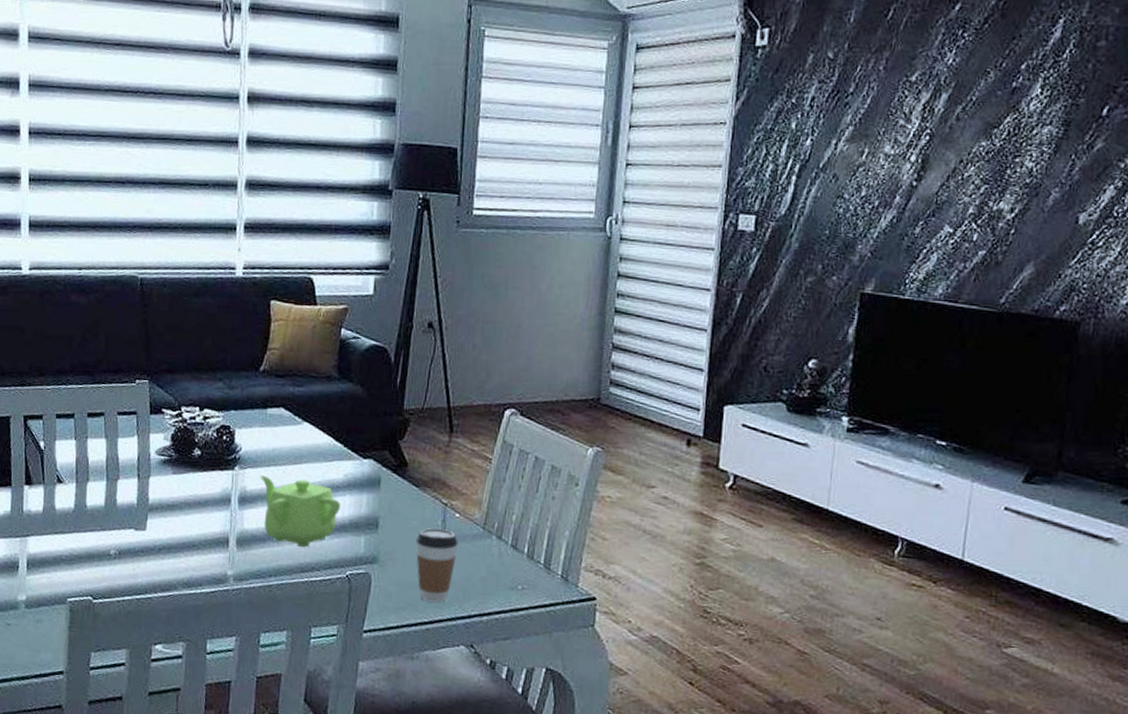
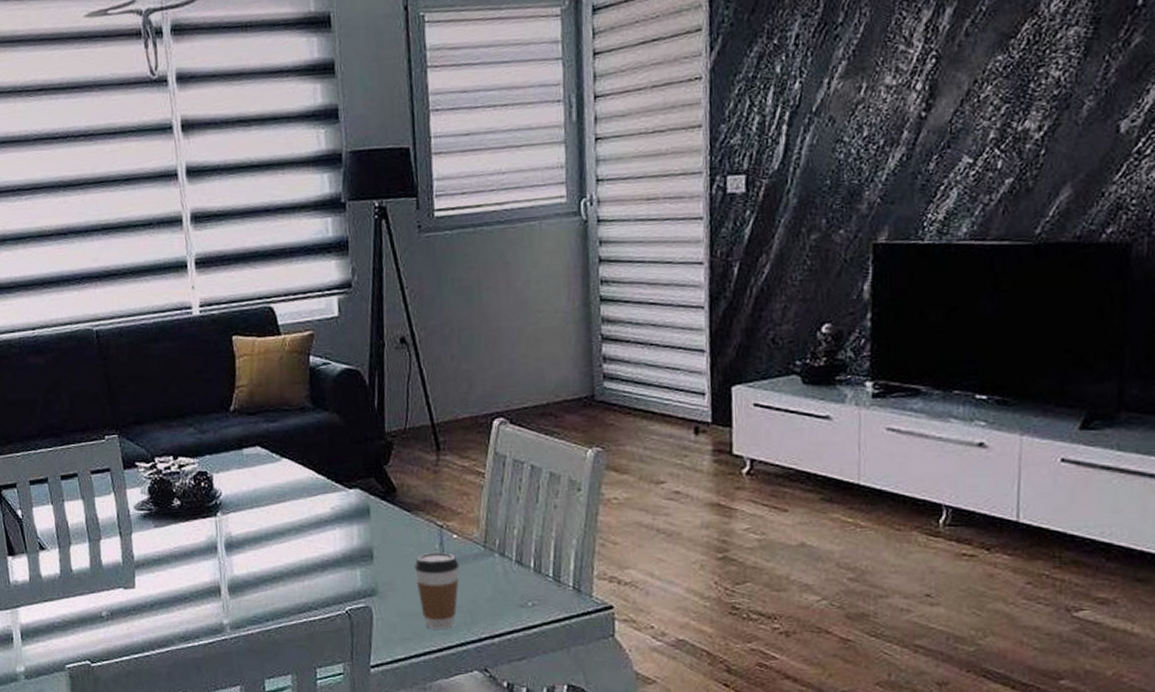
teapot: present [259,475,341,548] -> none [243,517,332,588]

